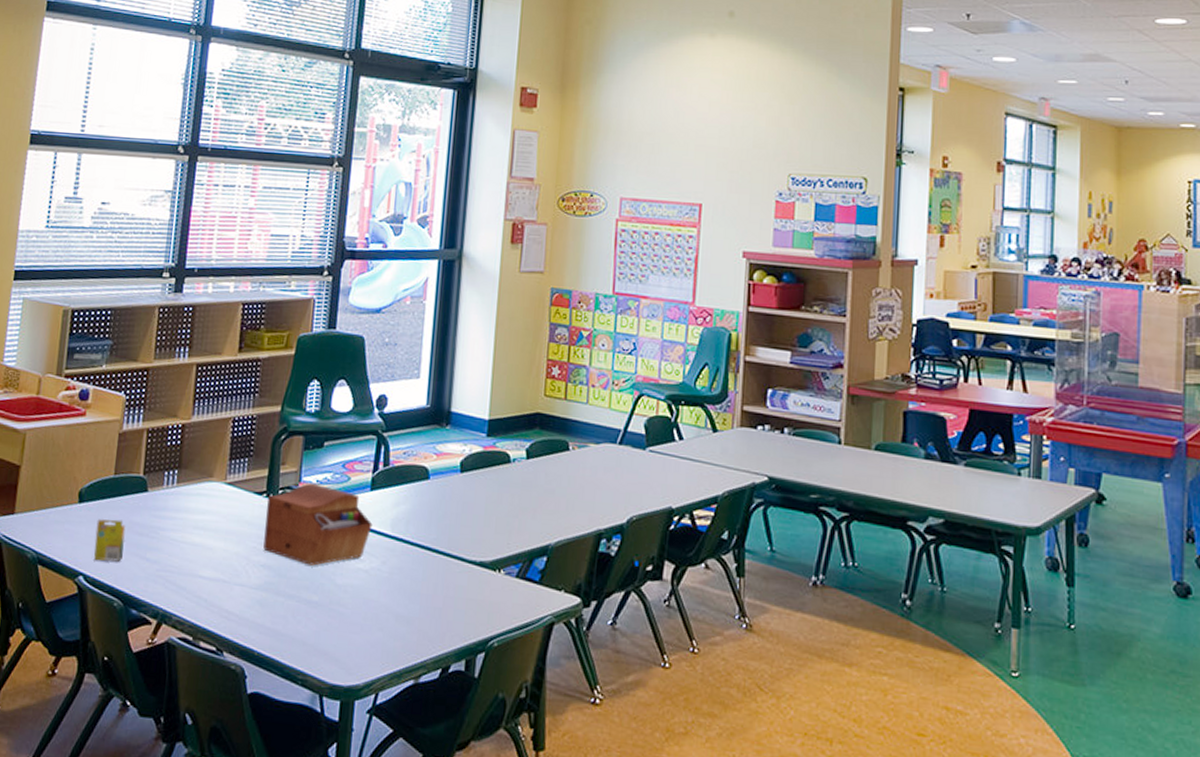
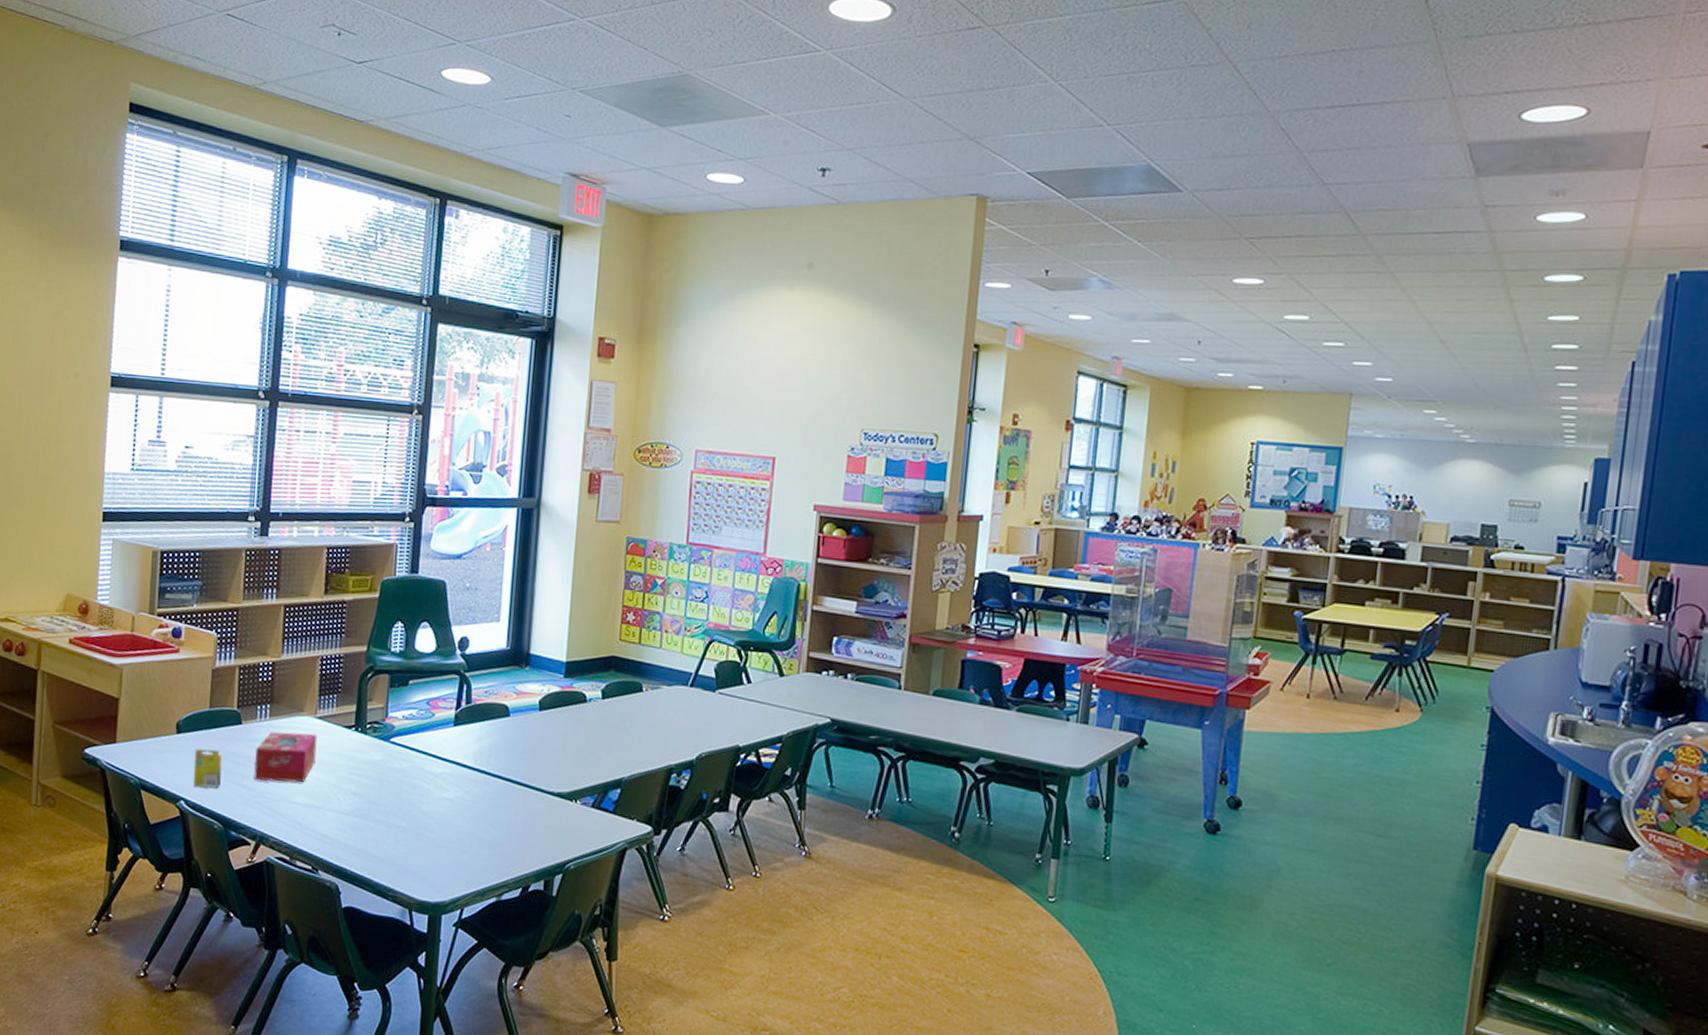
tissue box: none [158,499,227,555] -> present [254,732,318,783]
sewing box: present [263,483,373,566] -> none [353,718,456,794]

